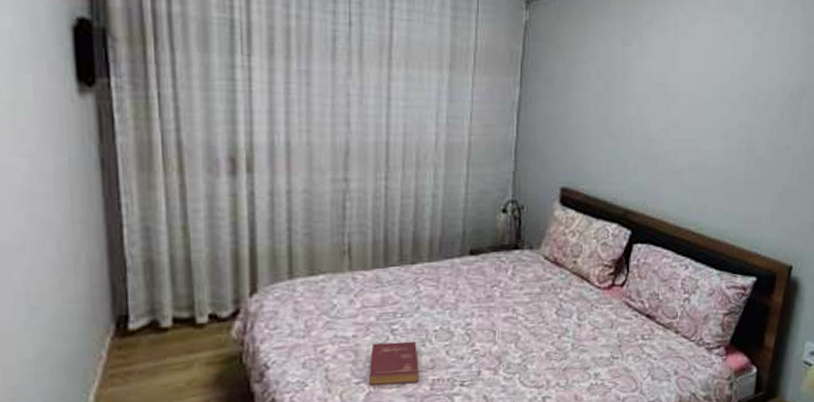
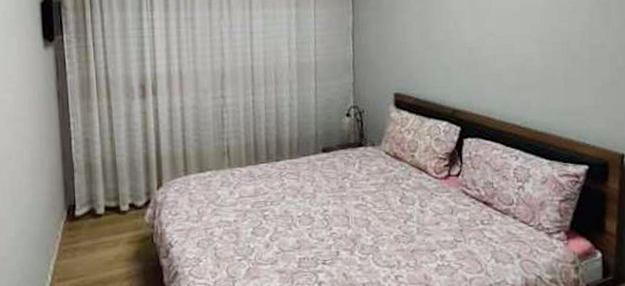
book: present [369,341,419,385] -> none [248,225,288,262]

